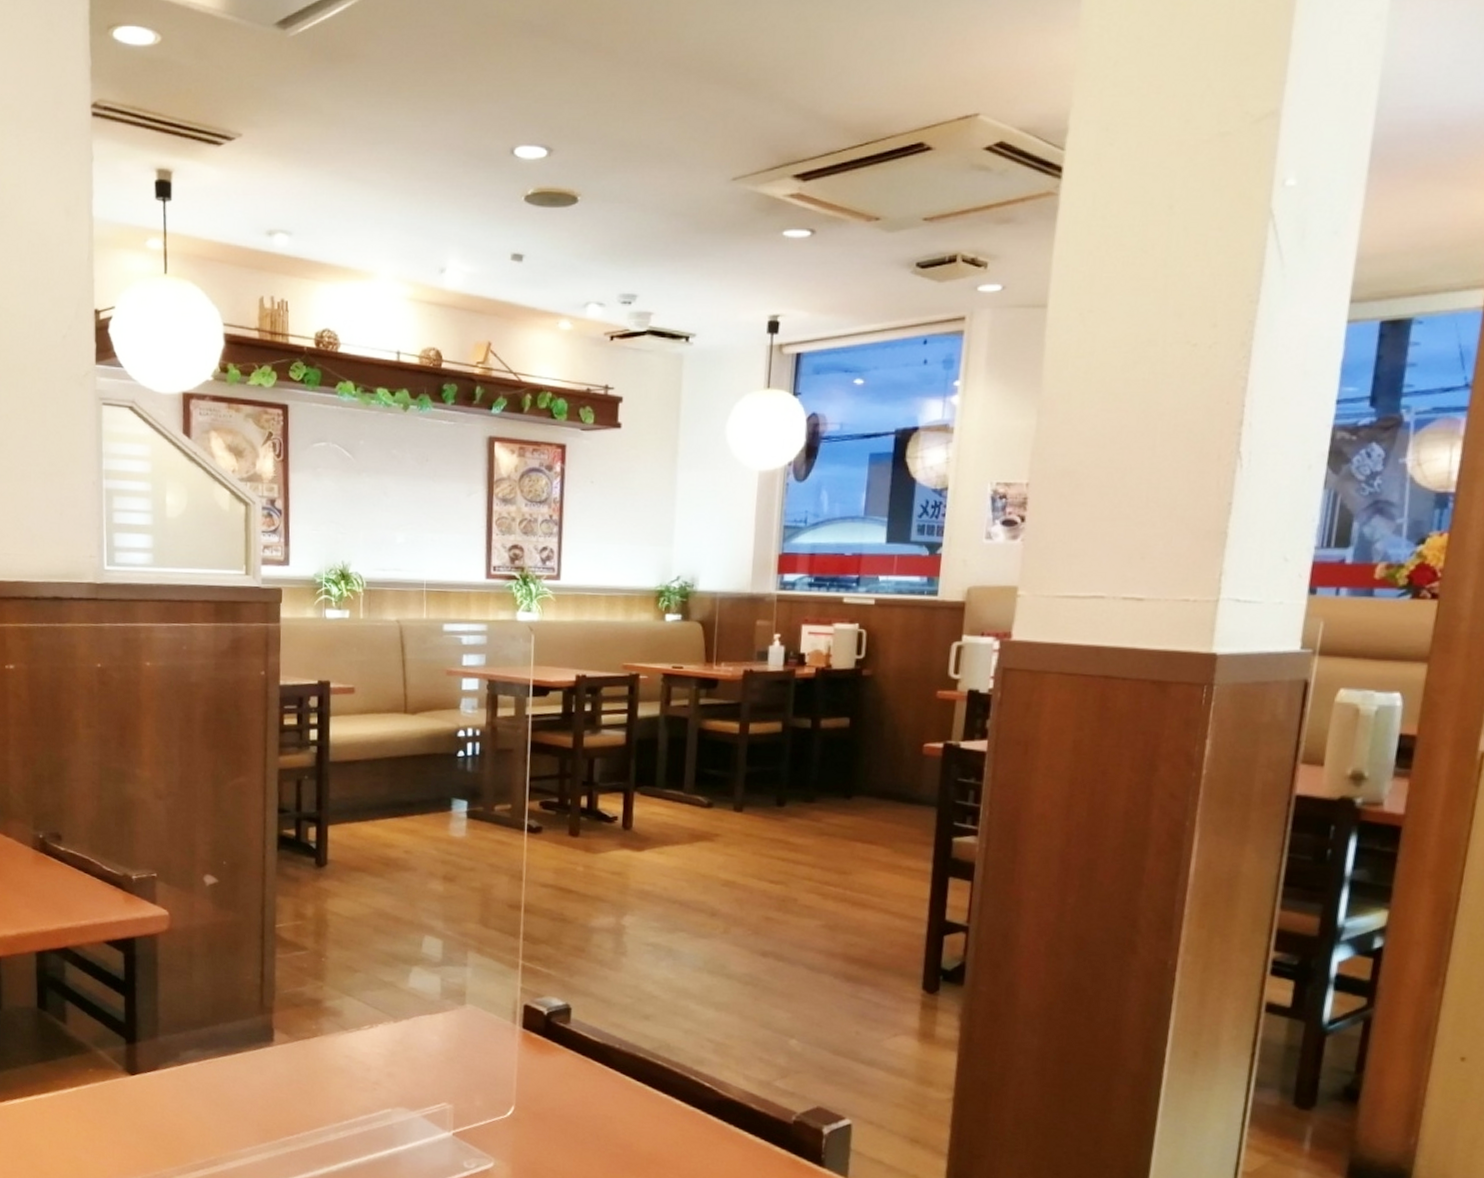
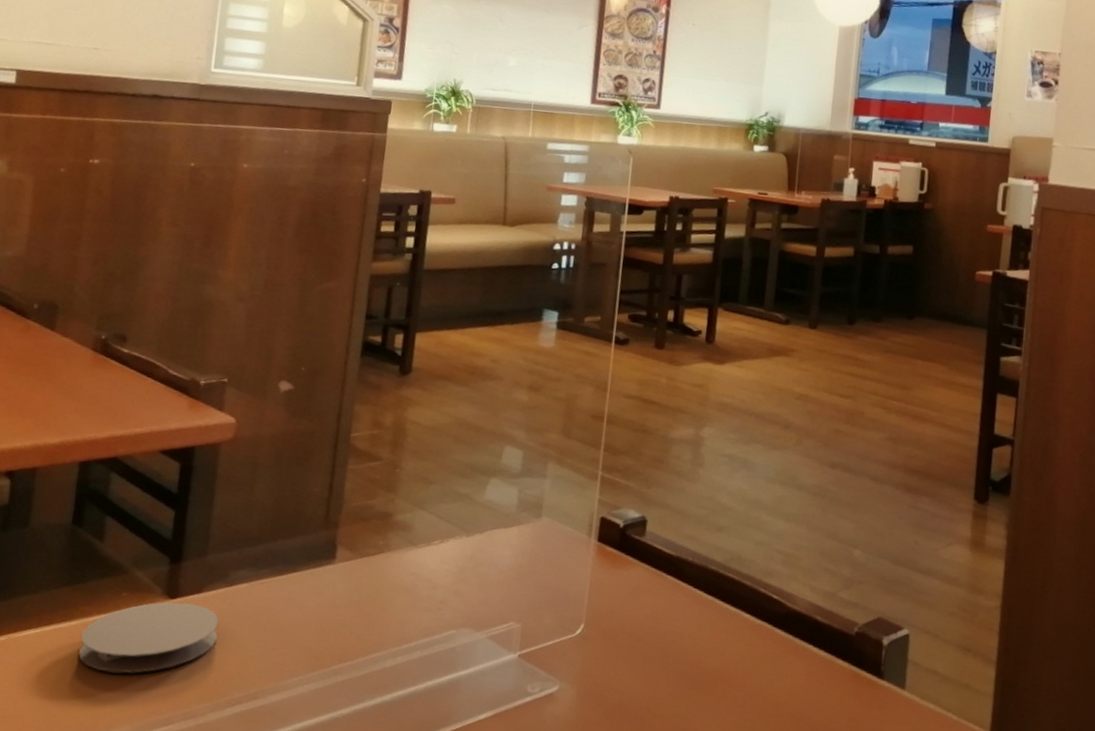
coaster: none [58,1078,176,1140] -> present [78,602,220,674]

